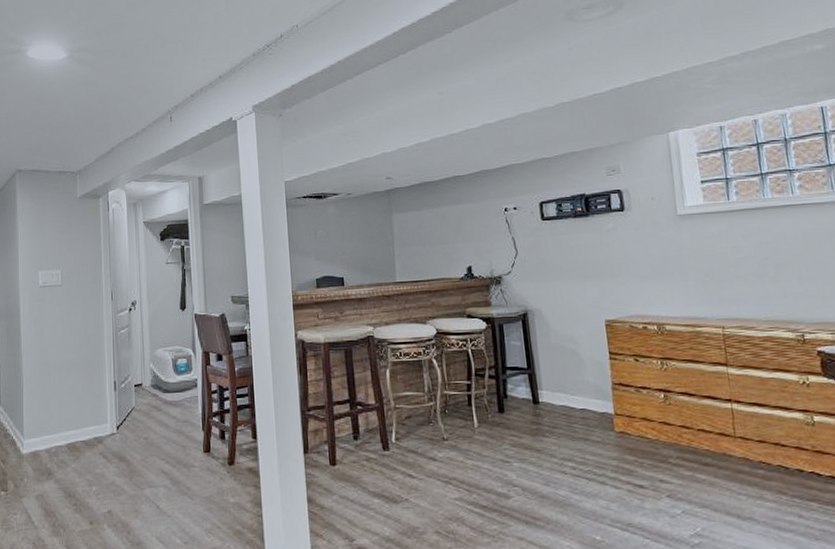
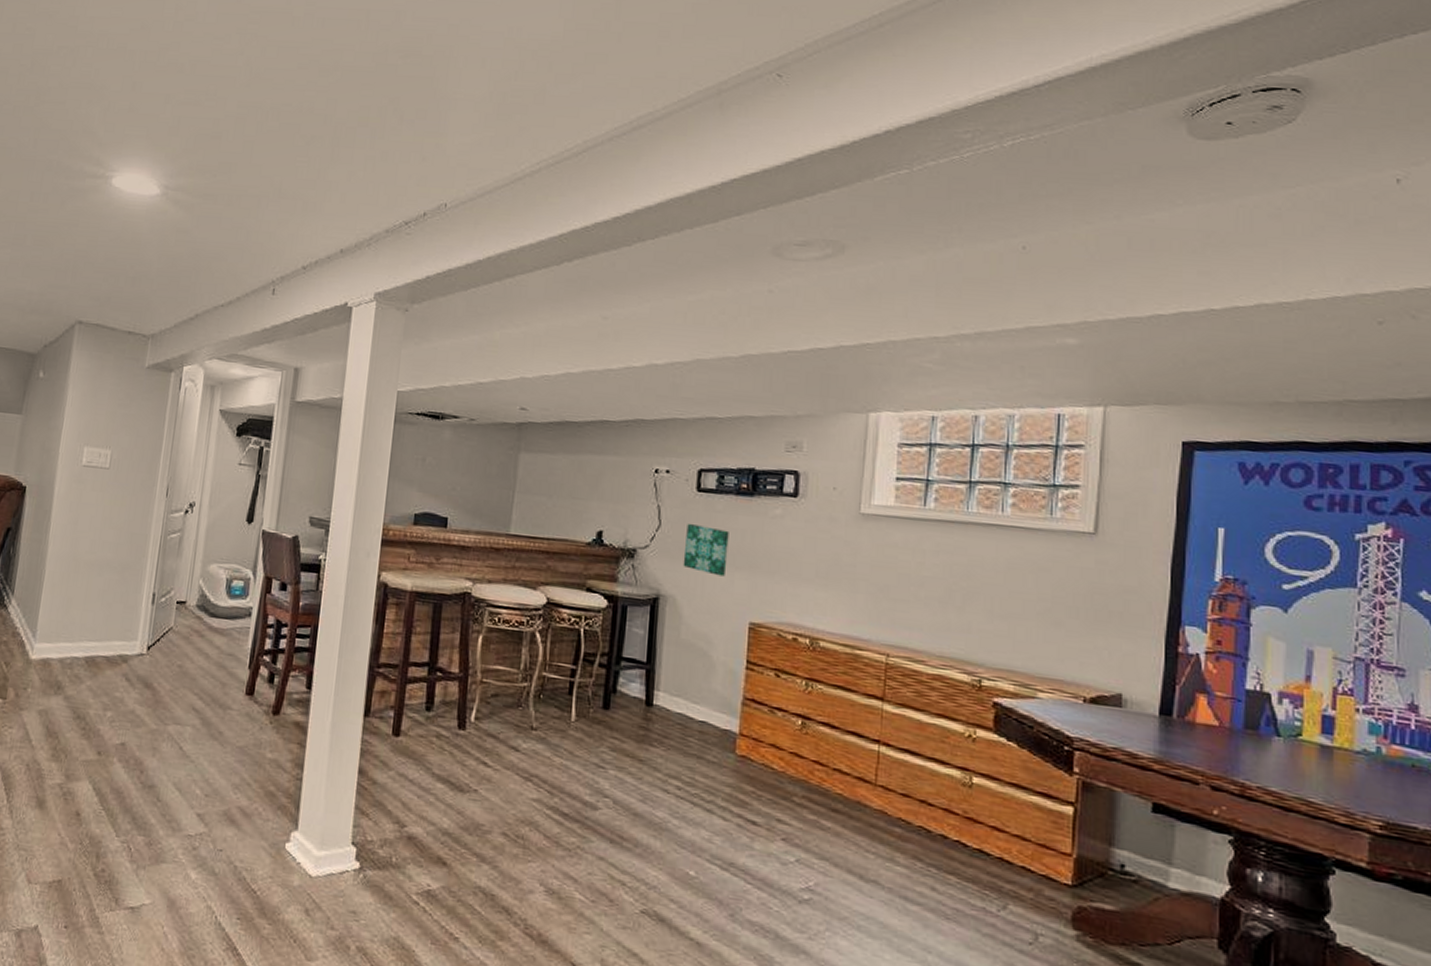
wall art: none [539,247,578,287] -> present [683,523,729,577]

